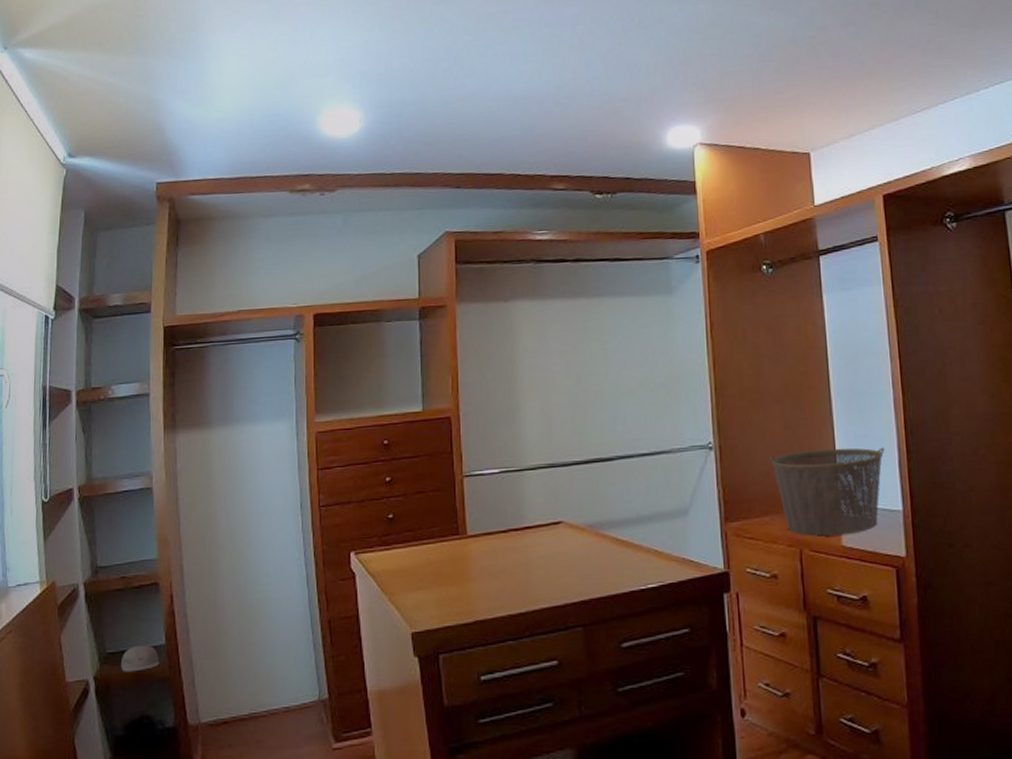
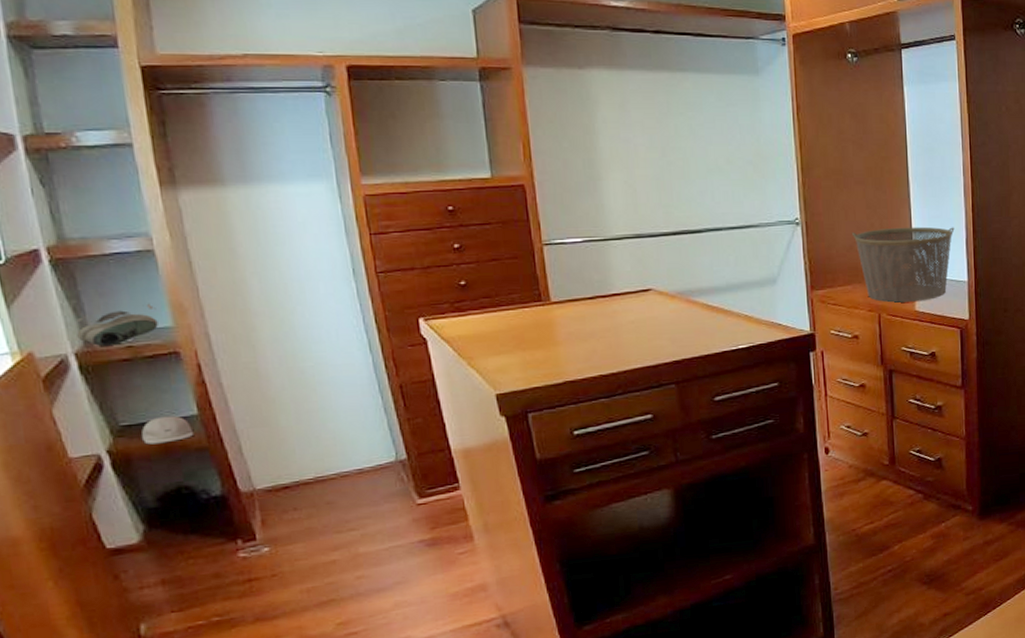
shoe: none [88,537,147,576] -> present [76,303,159,346]

